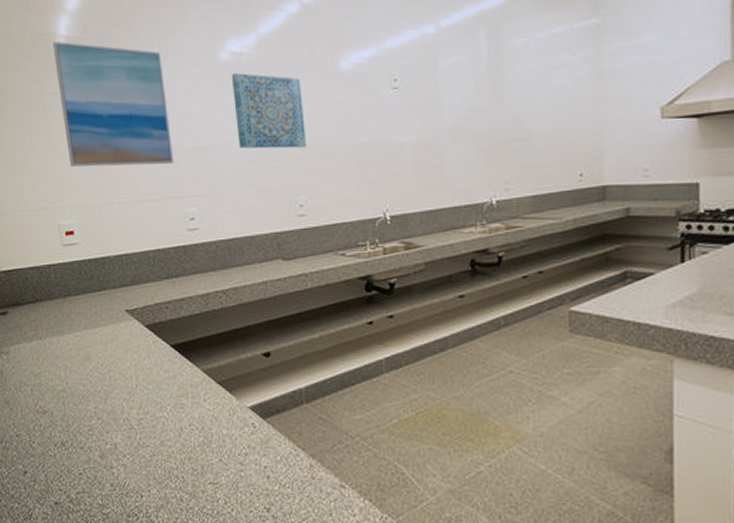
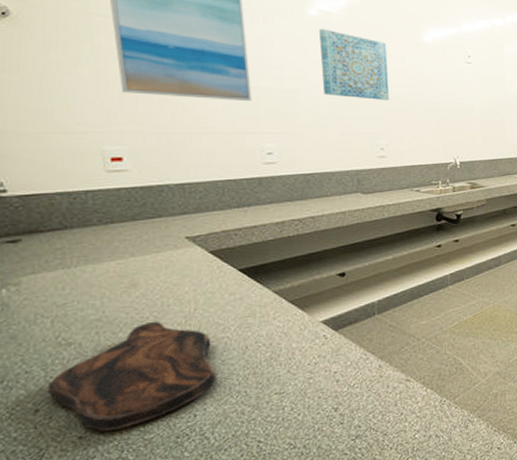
cutting board: none [31,395,157,500] -> present [47,321,216,431]

